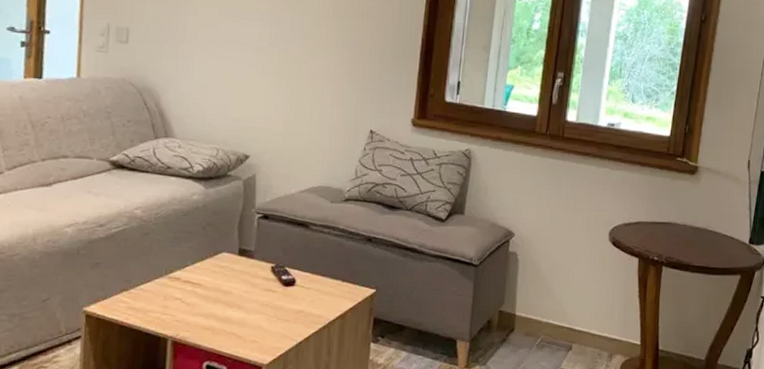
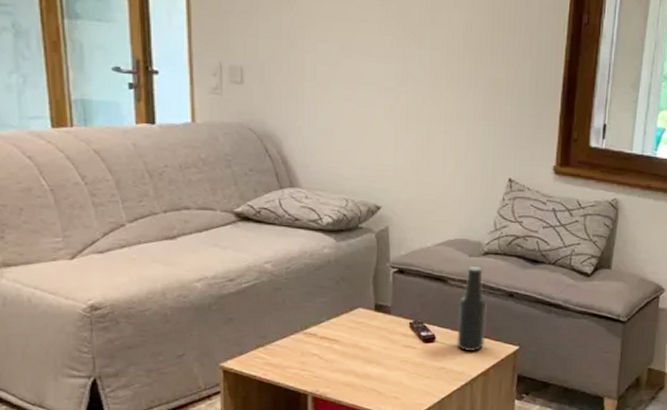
beer bottle: none [316,211,346,295] -> present [457,265,487,352]

